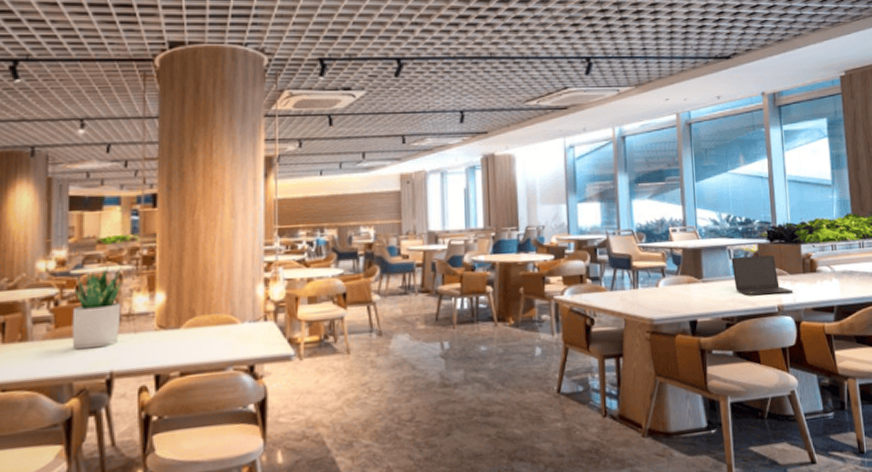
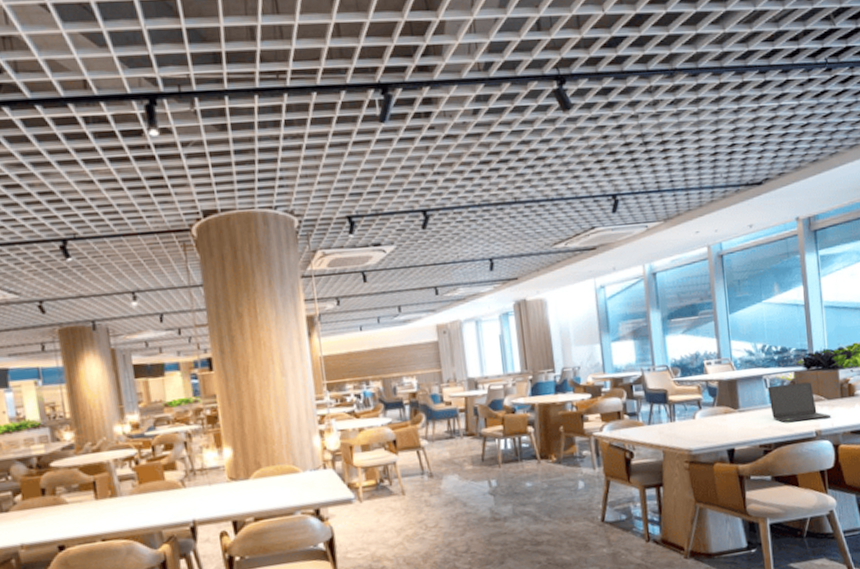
planter: present [72,266,123,350] -> none [150,426,196,503]

